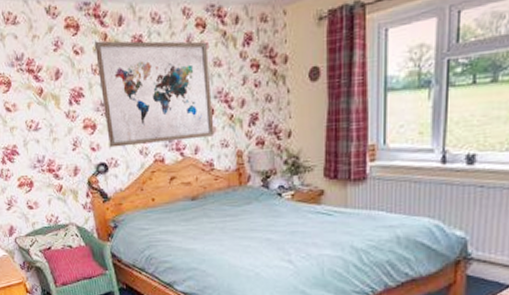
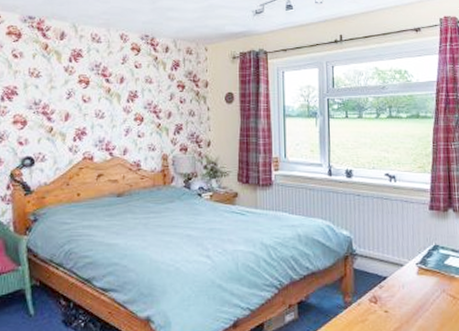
wall art: present [95,41,215,148] -> none [35,49,143,143]

